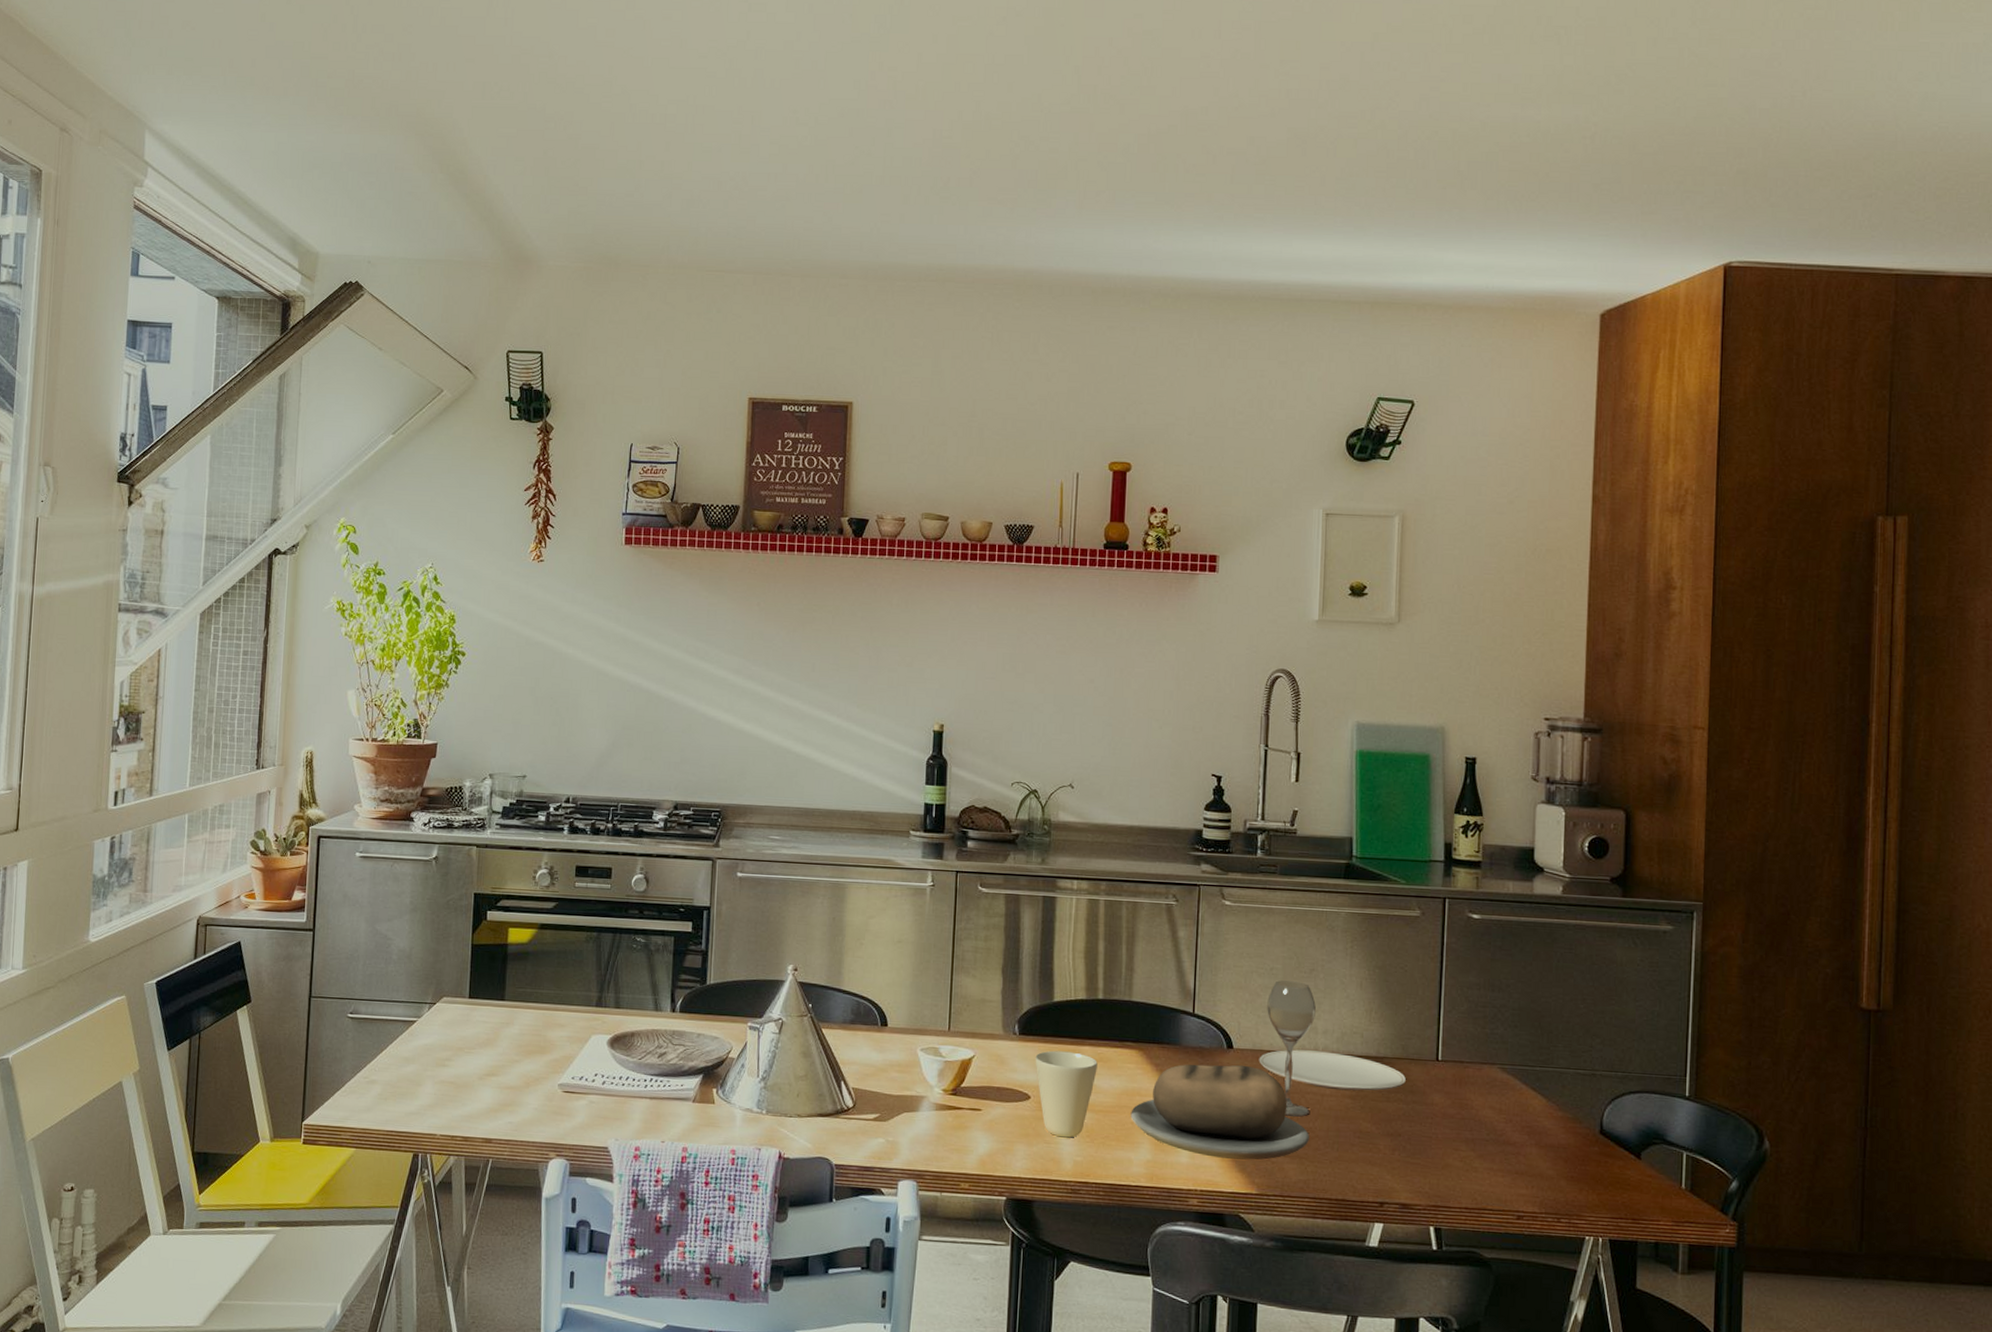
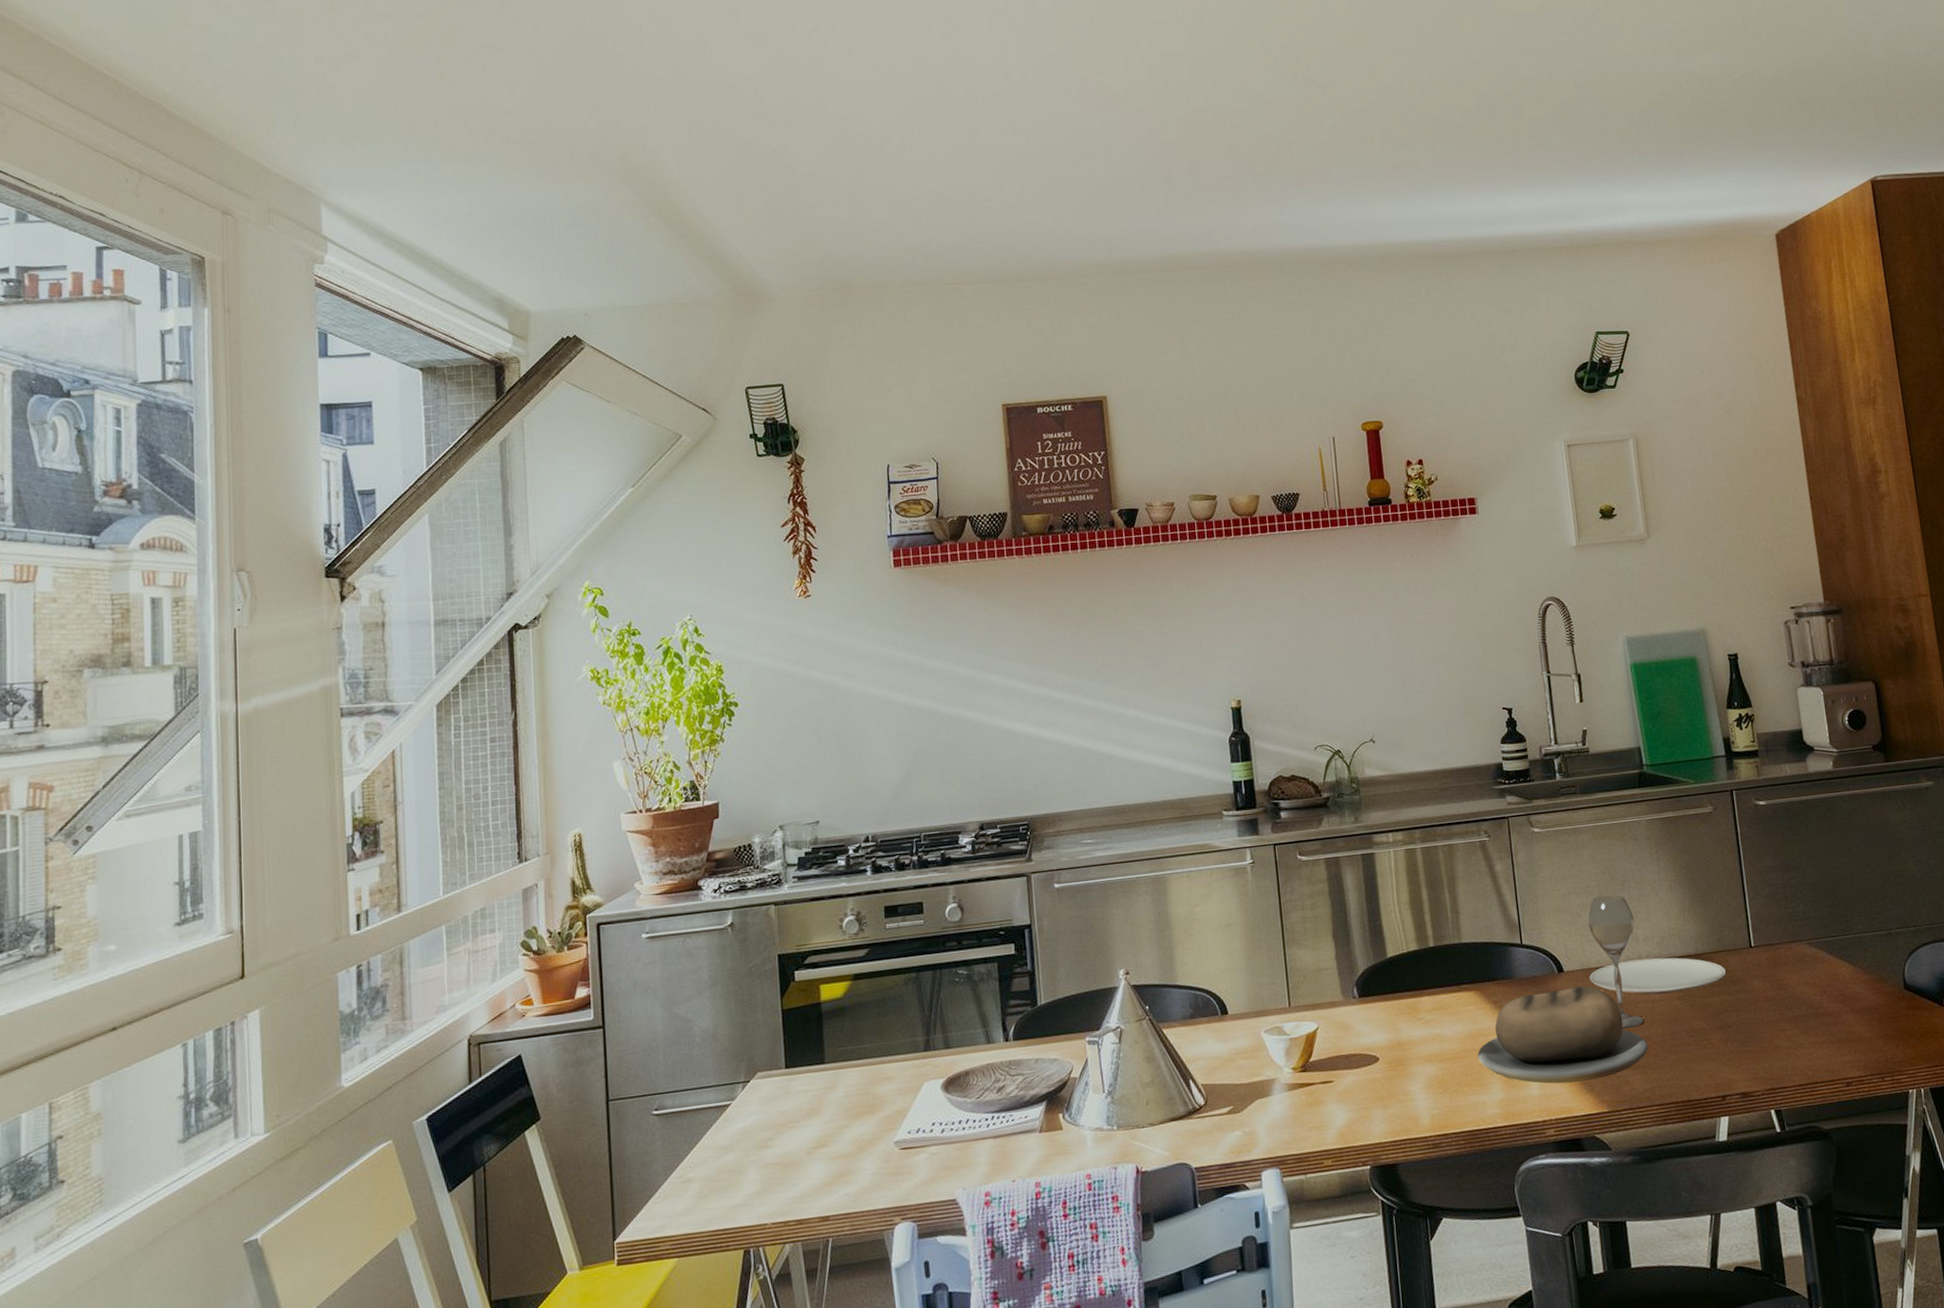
mug: present [1035,1050,1098,1138] -> none [1377,1004,1440,1094]

